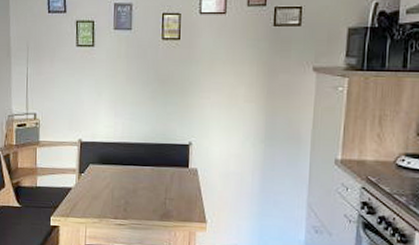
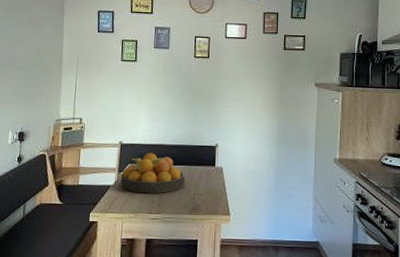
fruit bowl: none [81,152,154,198] -> present [120,152,185,194]

